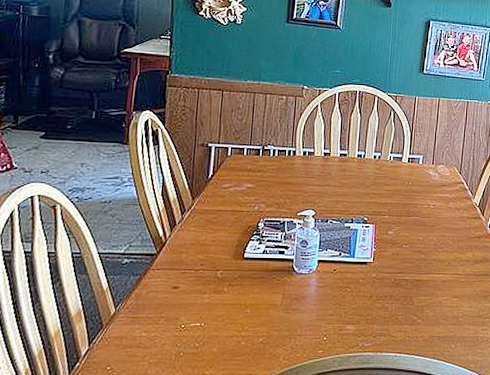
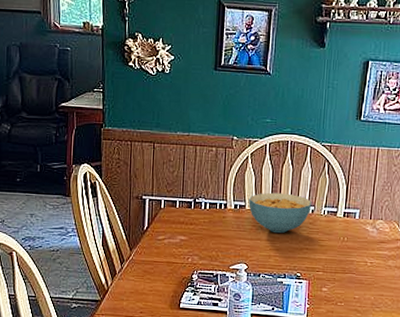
cereal bowl: none [317,139,379,179] -> present [249,192,312,233]

